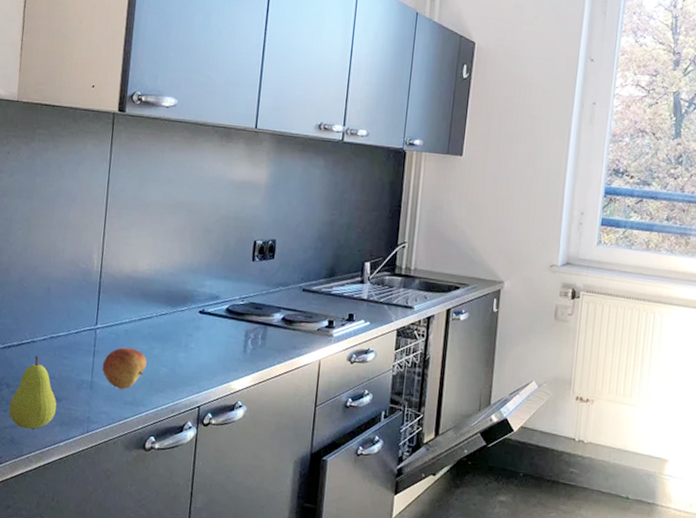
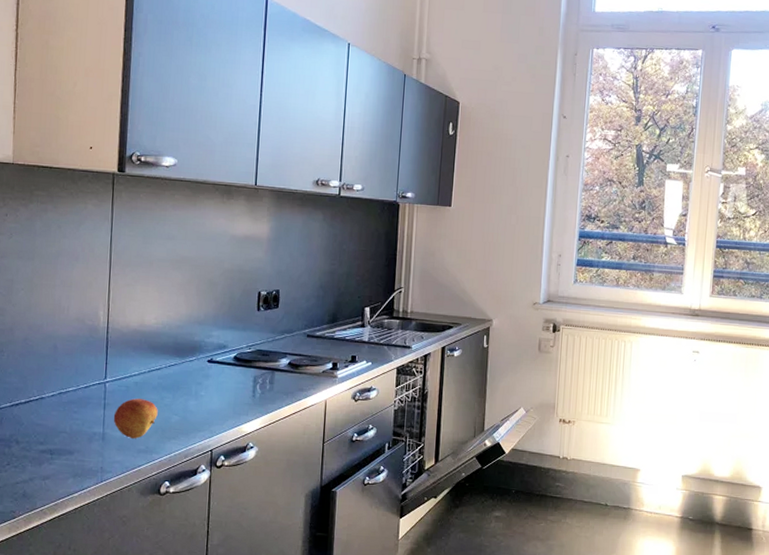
fruit: present [8,355,57,430] -> none [19,411,69,483]

